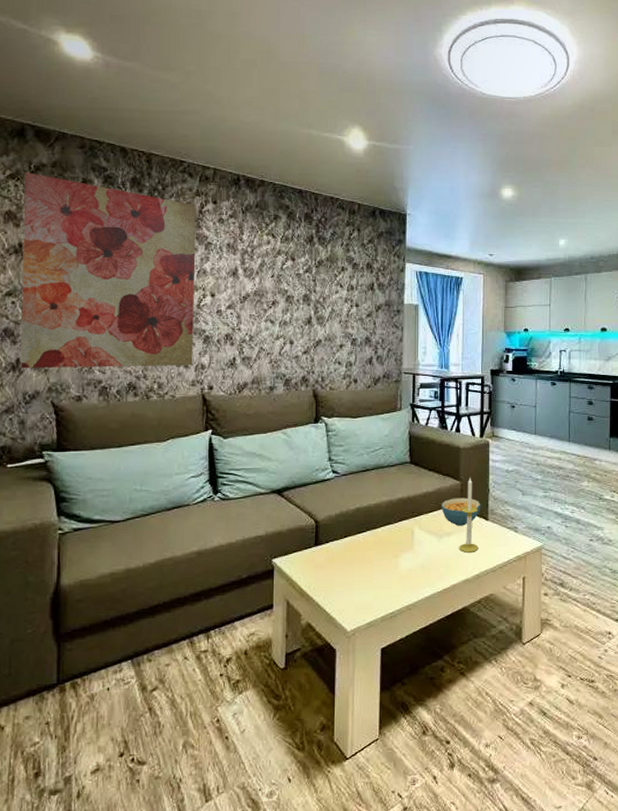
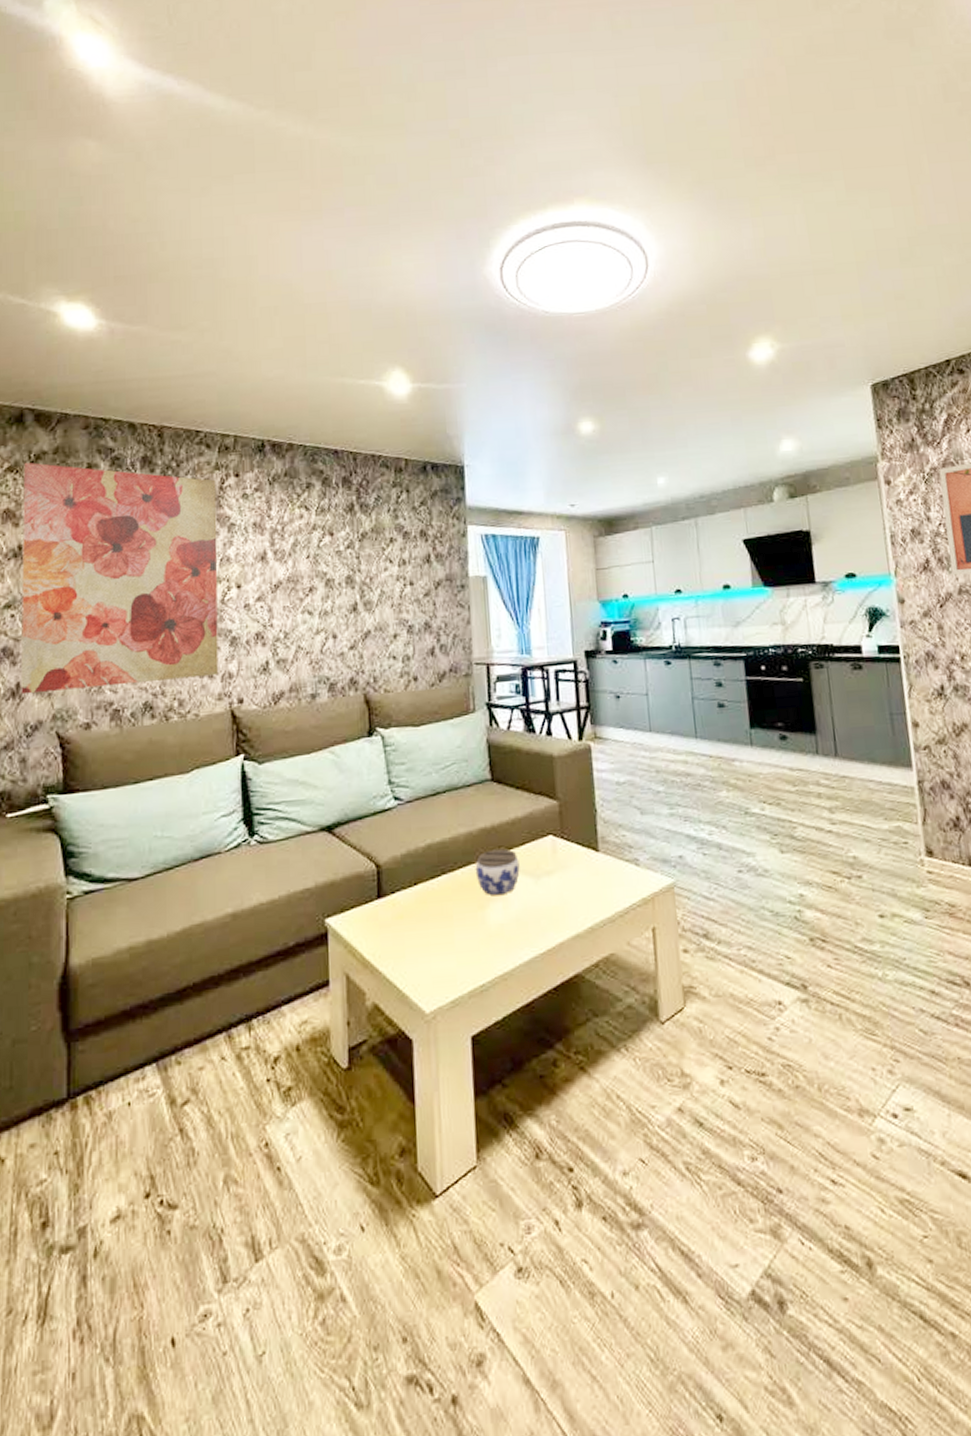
jar: none [393,514,427,549] -> present [475,848,520,896]
cereal bowl: present [441,498,481,526] -> none [535,822,588,862]
candle: present [459,478,479,553] -> none [562,795,590,898]

